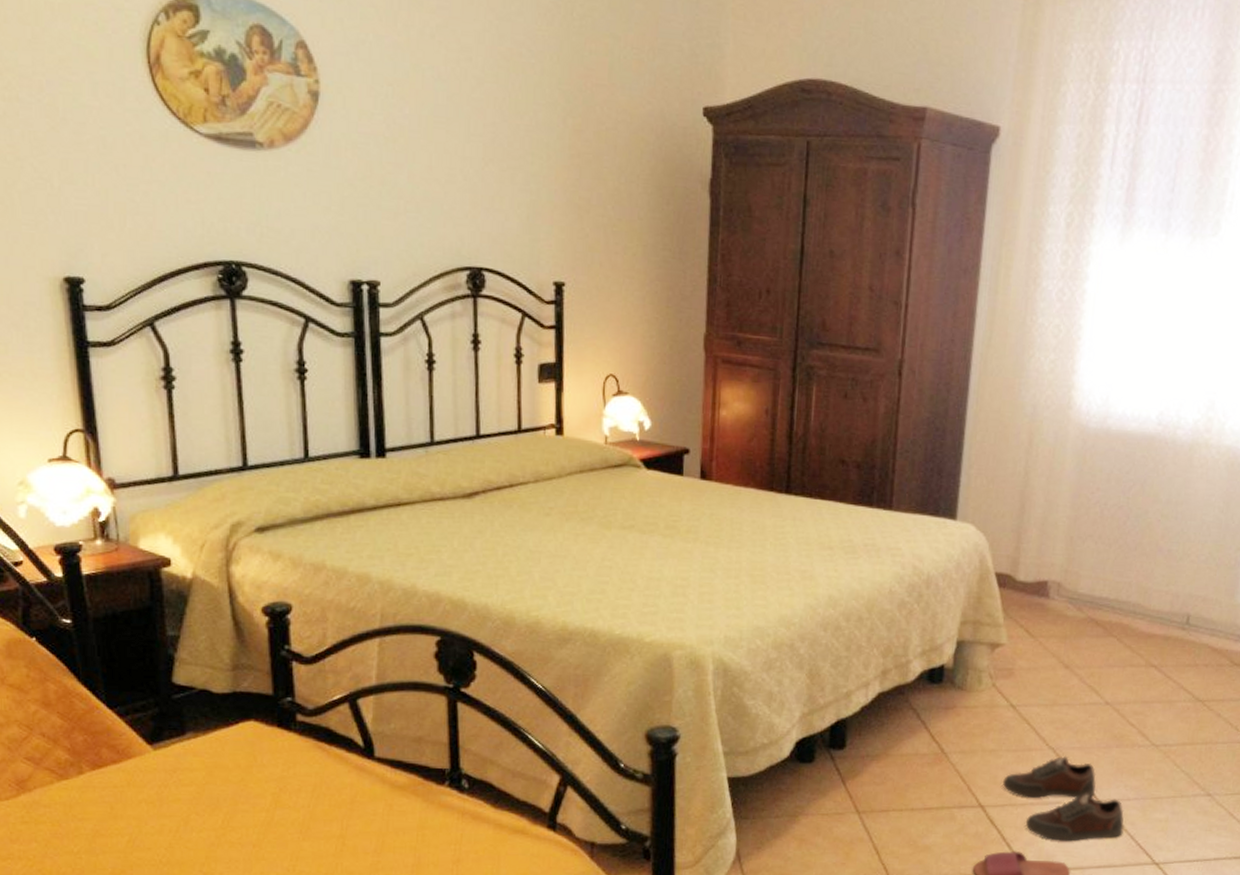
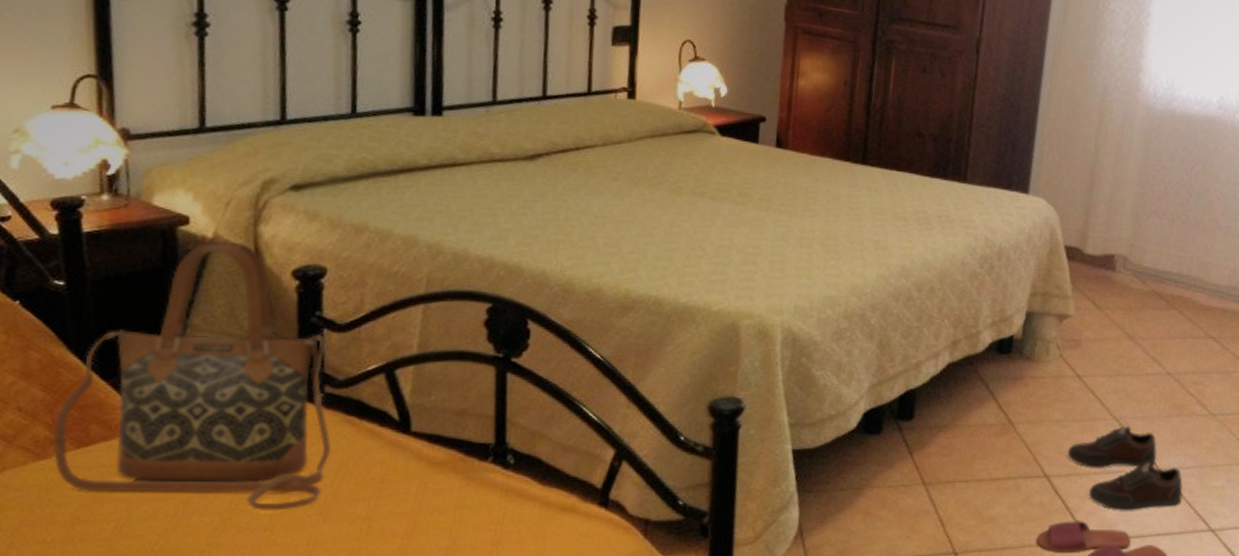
handbag: none [72,581,307,829] -> present [52,241,332,511]

